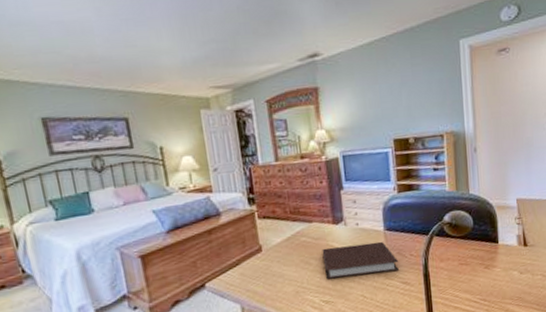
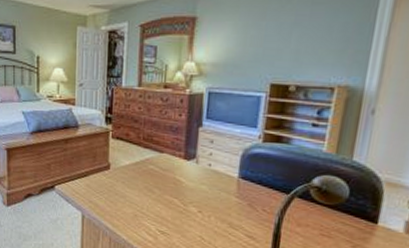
notebook: present [322,241,399,280] -> none [166,181,247,223]

